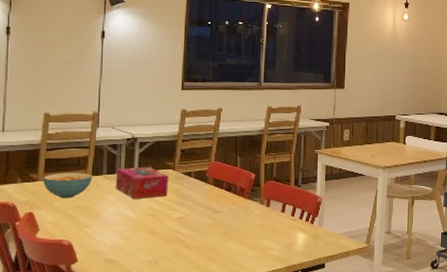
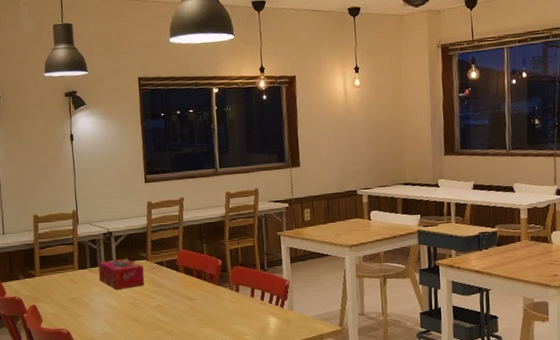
cereal bowl: present [43,172,93,199] -> none [39,267,80,292]

